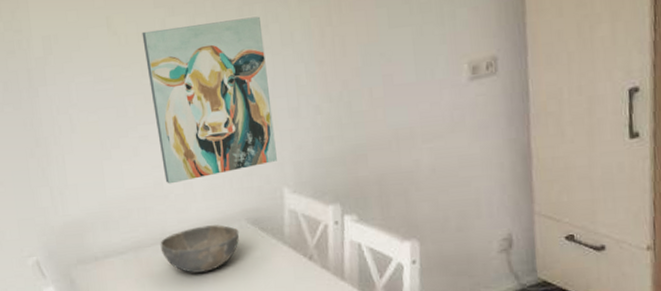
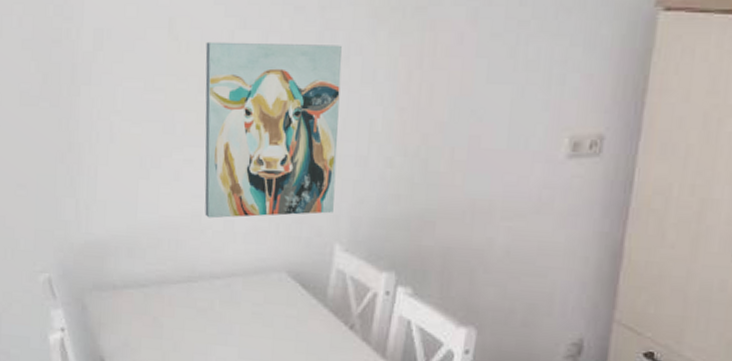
bowl: present [160,224,240,273] -> none [187,270,277,323]

